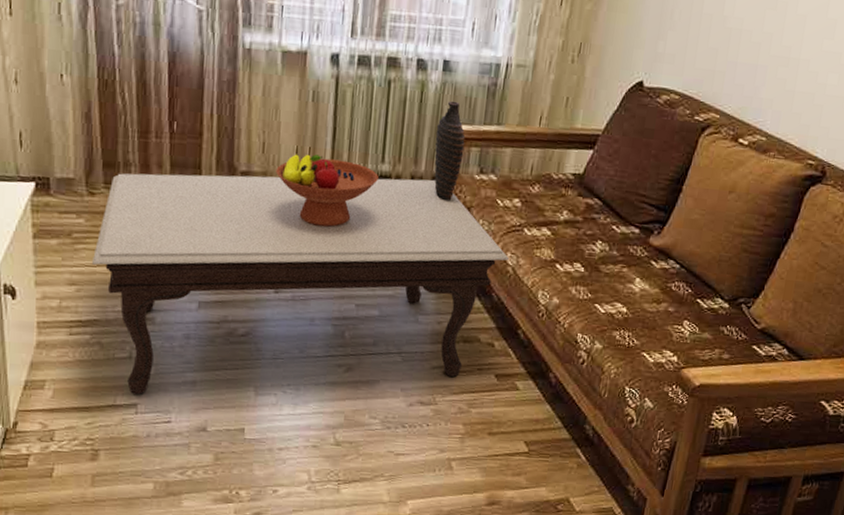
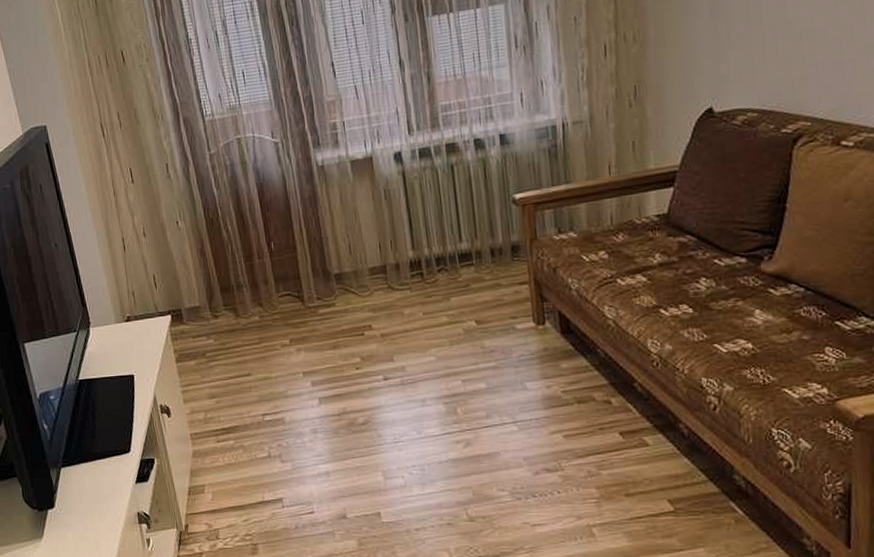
coffee table: present [92,173,509,394] -> none [225,248,607,489]
fruit bowl: present [276,154,379,227] -> none [364,246,460,312]
decorative vase: present [434,101,466,200] -> none [505,170,539,266]

